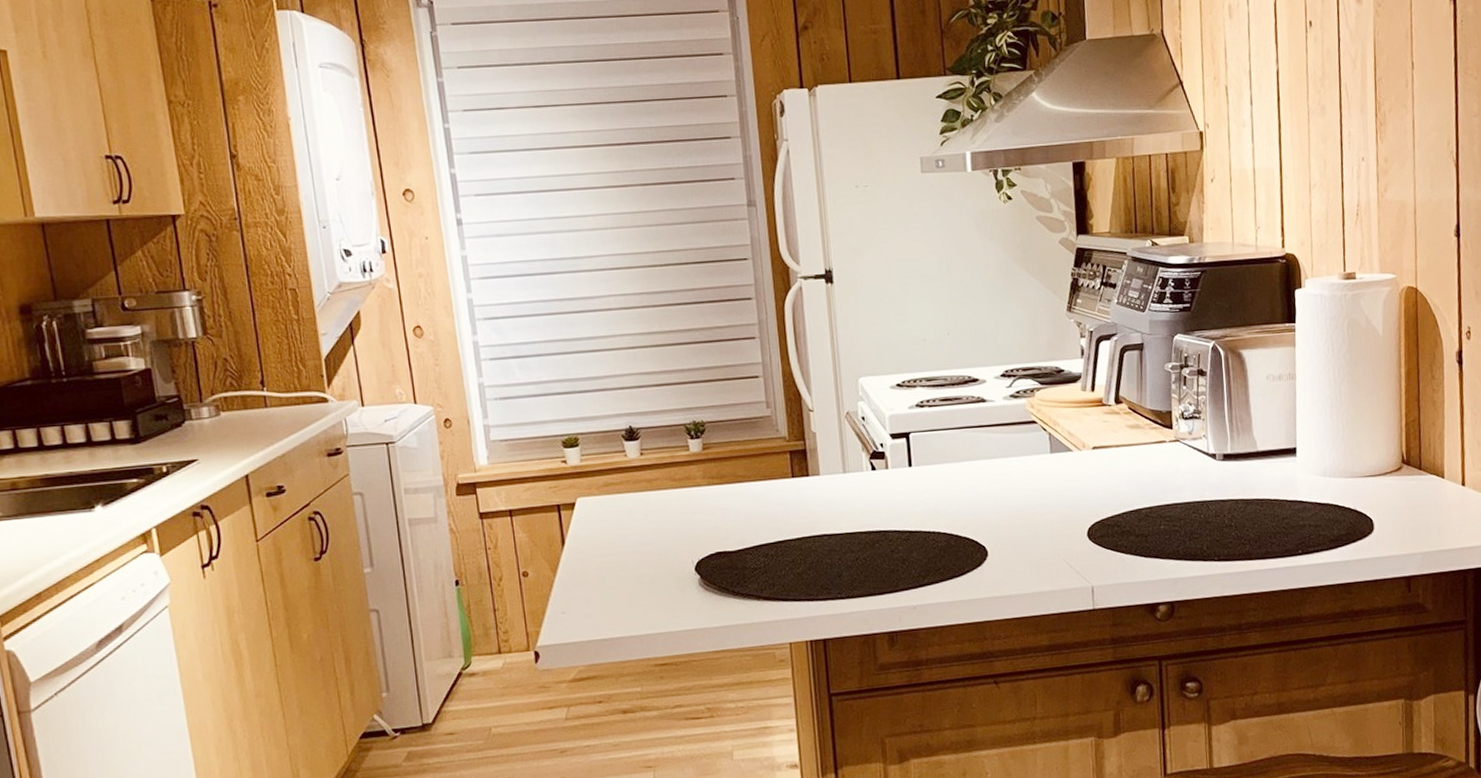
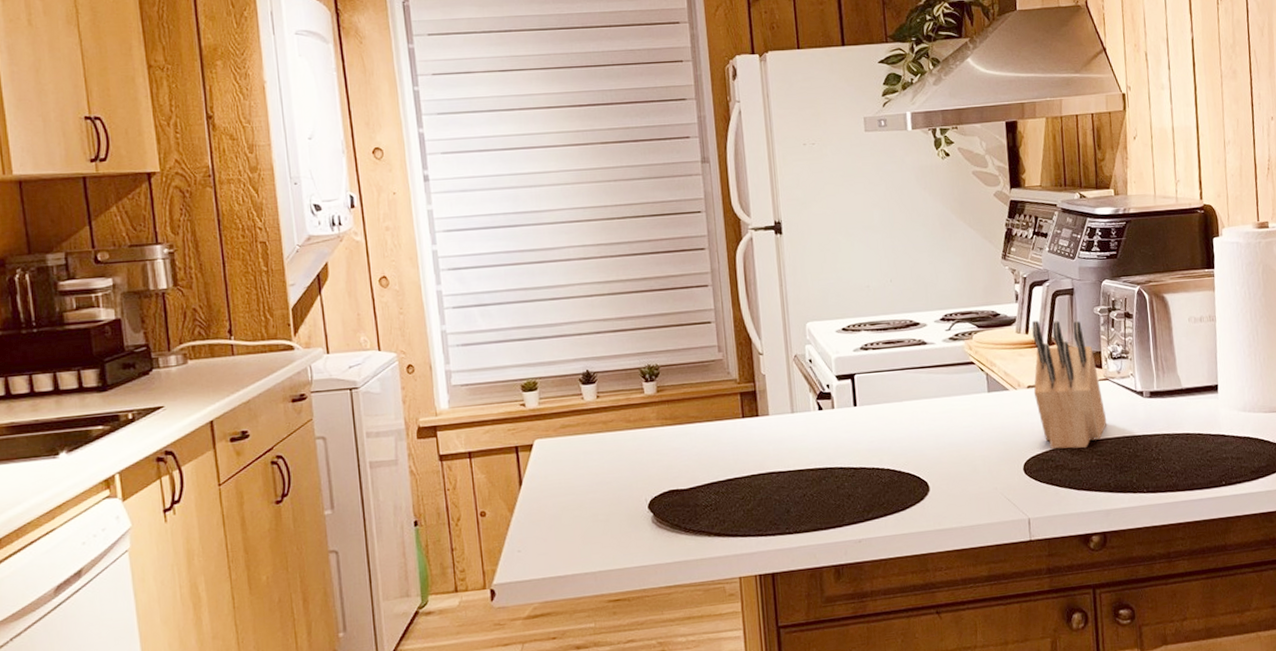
knife block: none [1098,377,1177,514] -> present [1031,320,1107,449]

